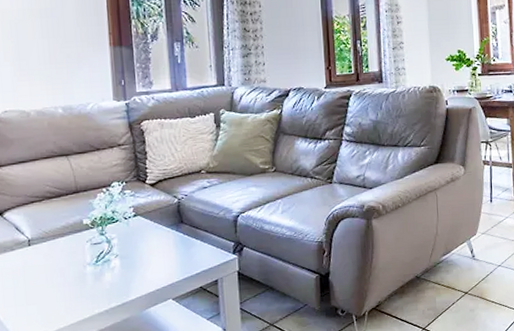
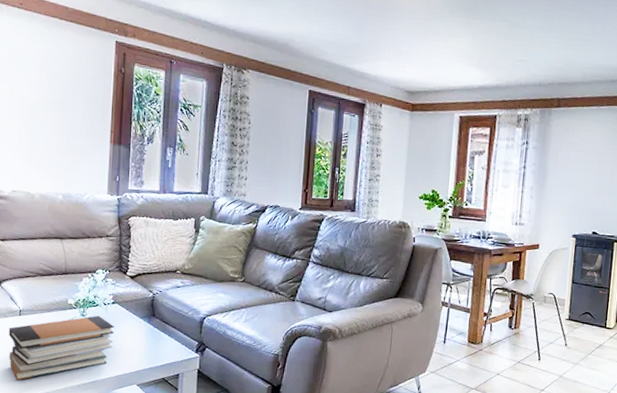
book stack: none [18,231,141,318] -> present [8,315,114,381]

